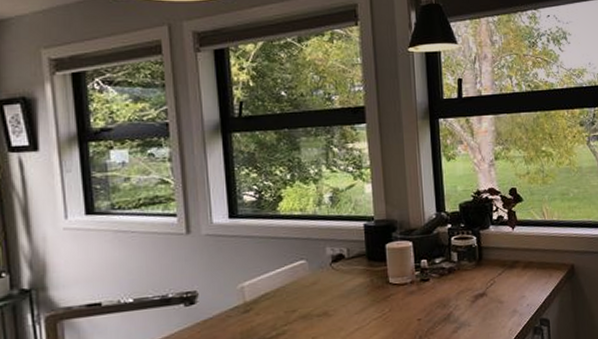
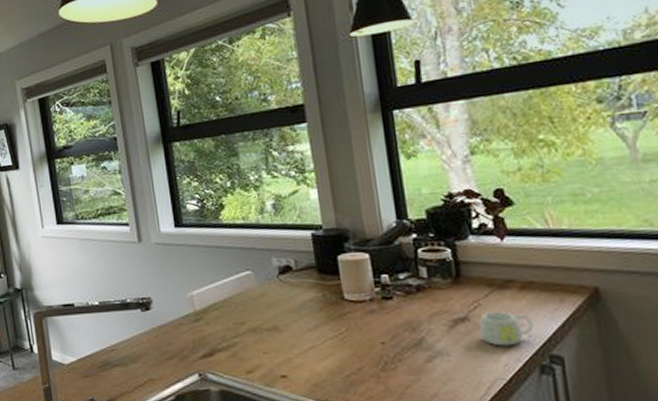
mug: none [493,286,531,315] -> present [478,311,534,347]

